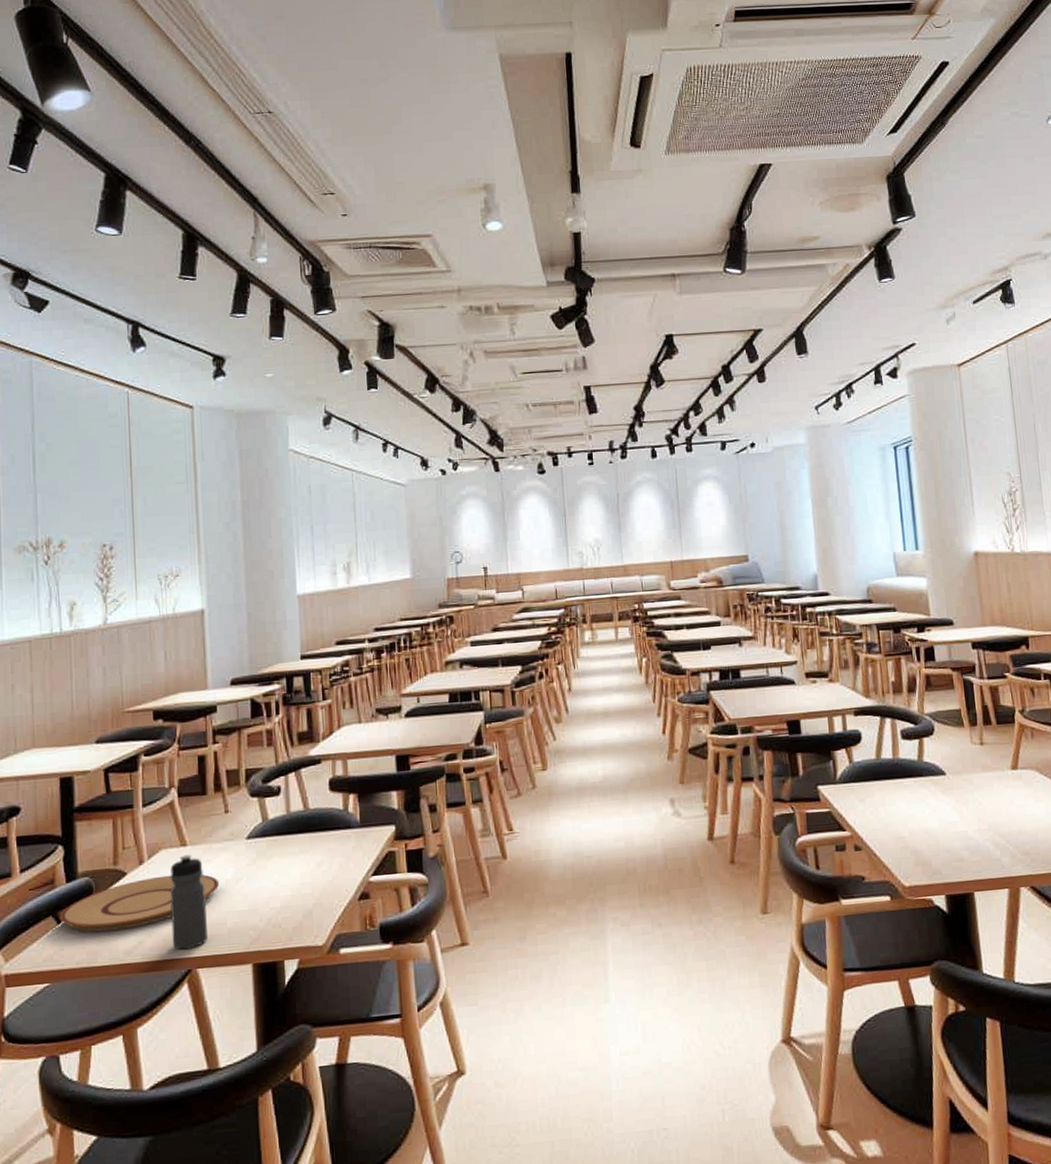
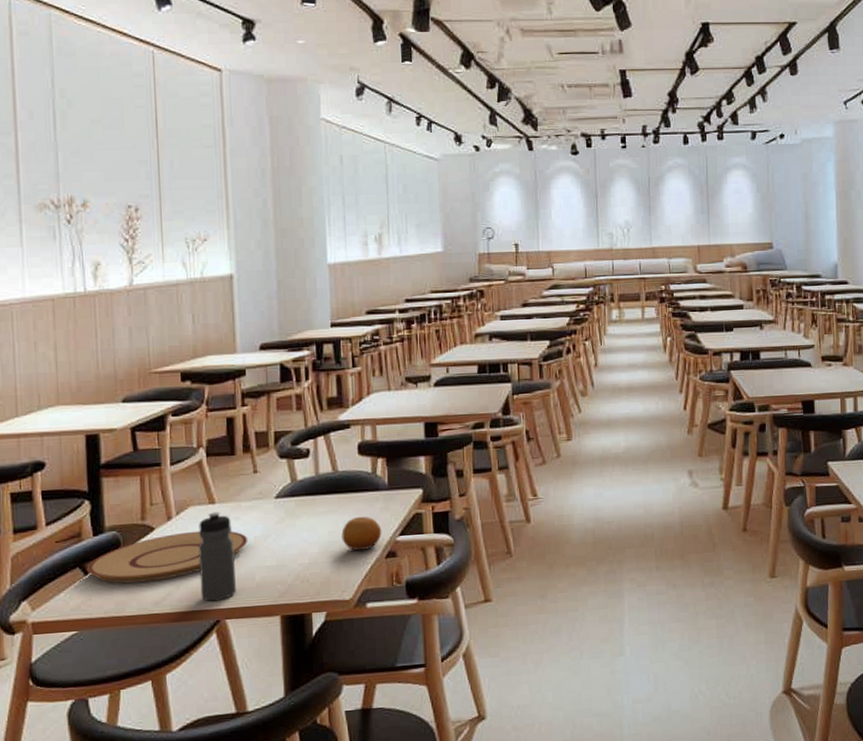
fruit: none [313,856,355,893] -> present [341,516,382,551]

